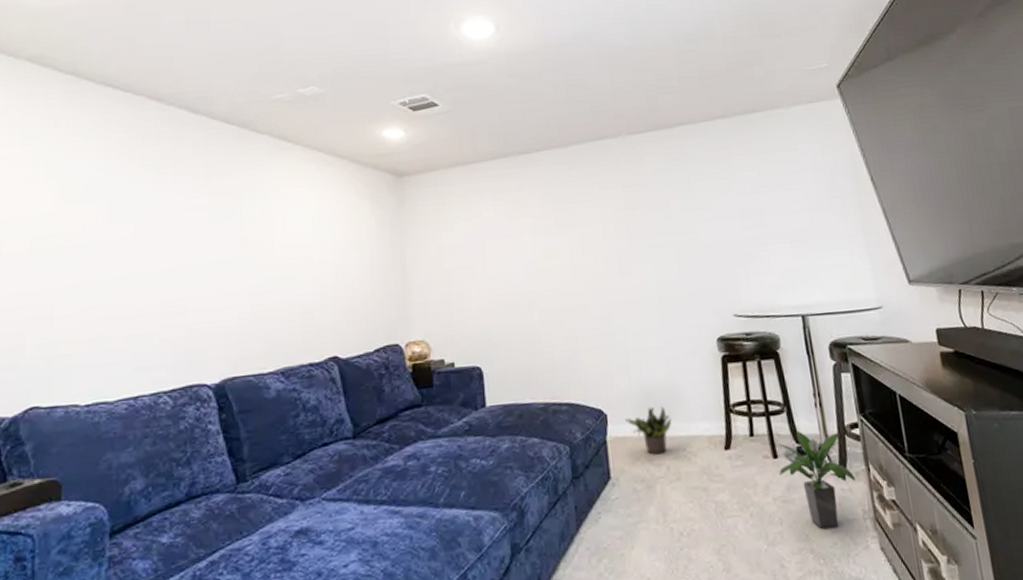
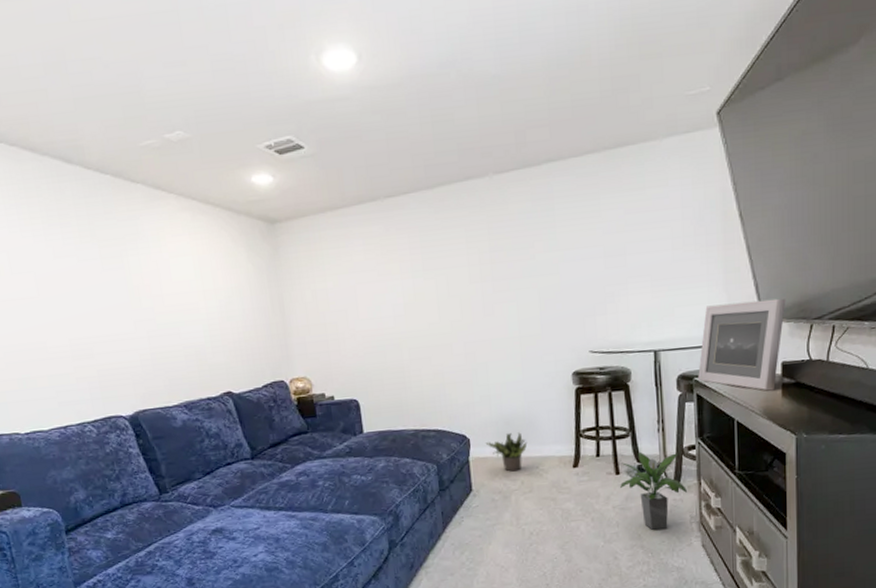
picture frame: none [849,262,934,361] -> present [698,298,786,391]

